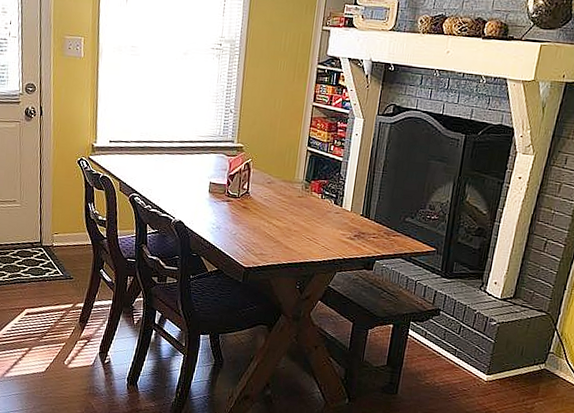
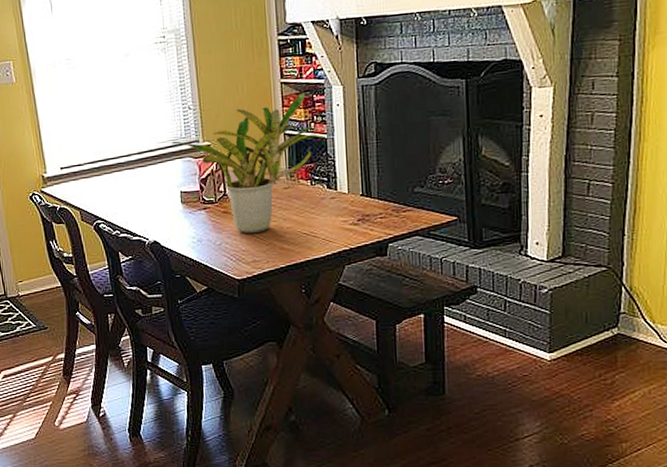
potted plant: none [210,118,342,231] -> present [172,92,327,234]

